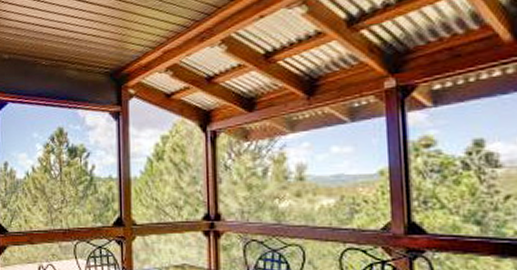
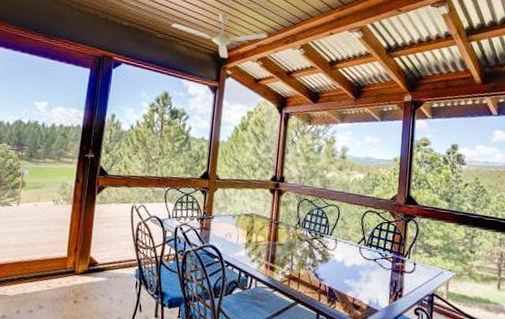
ceiling fan: none [56,19,176,76] -> present [171,13,268,59]

